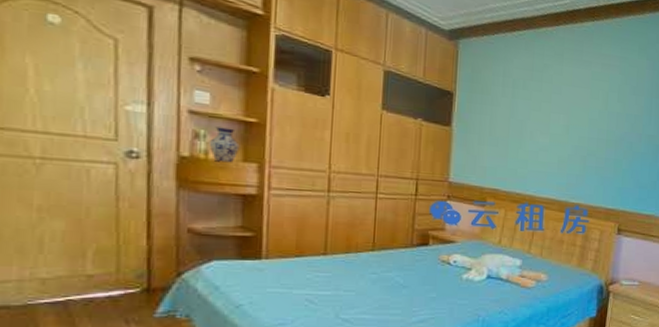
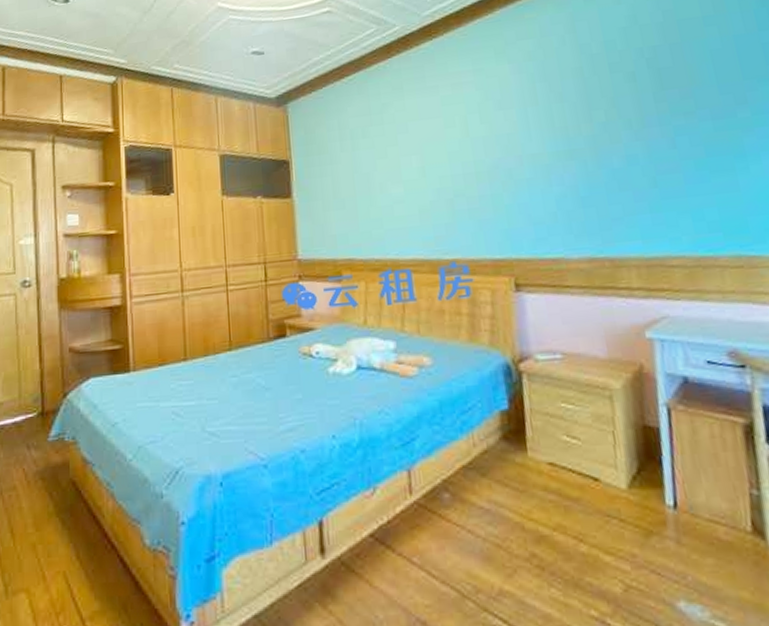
vase: present [208,127,240,163] -> none [80,243,104,279]

